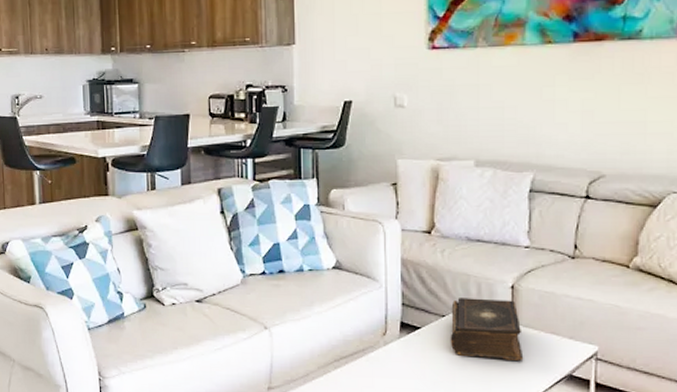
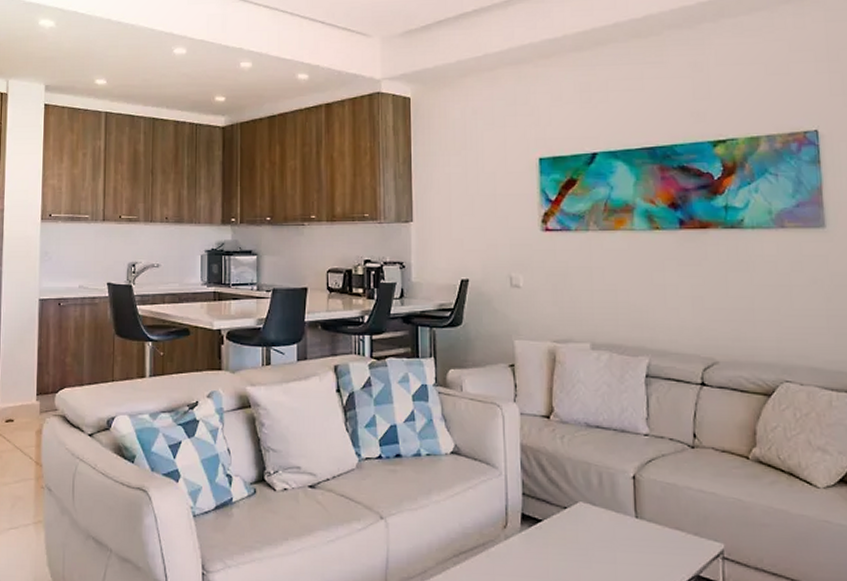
book: present [451,298,524,361] -> none [573,488,649,559]

